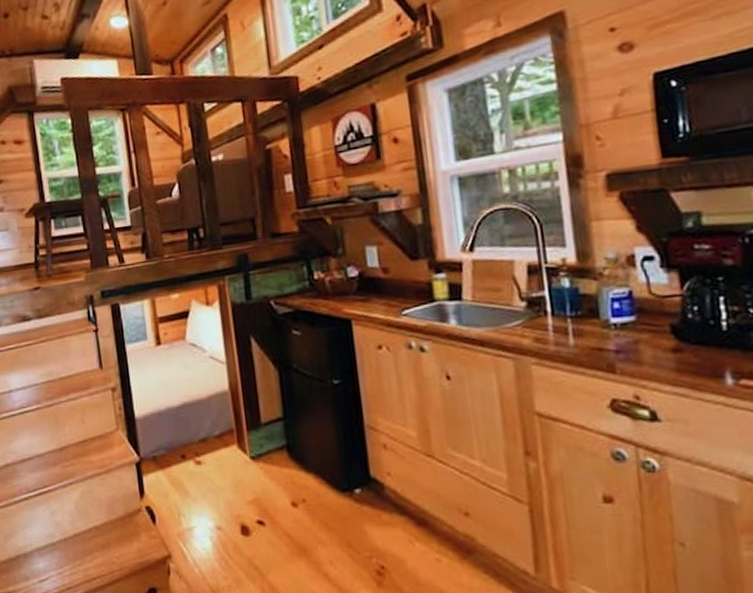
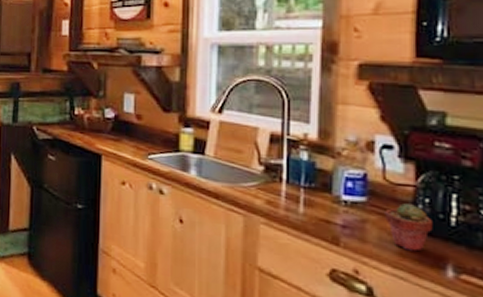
potted succulent: none [656,315,706,365] -> present [385,203,433,252]

